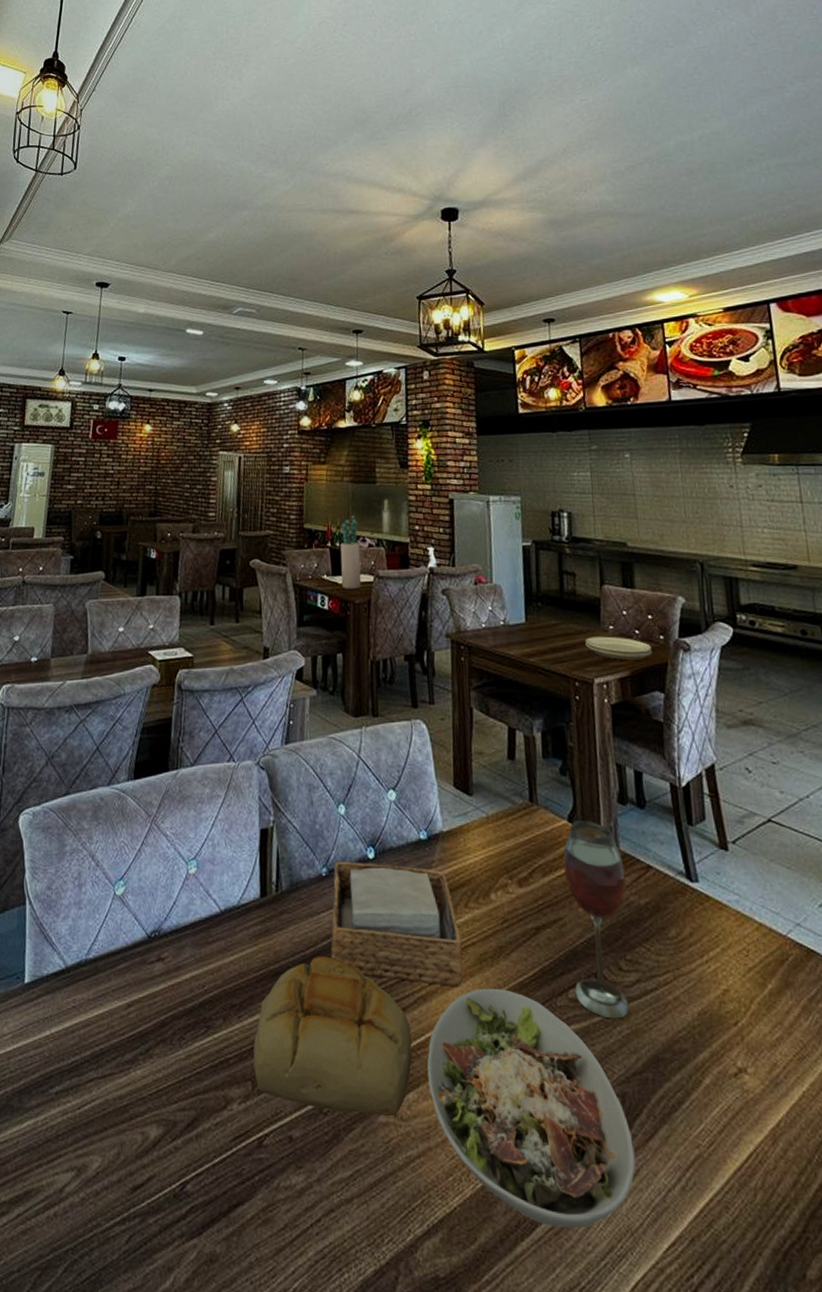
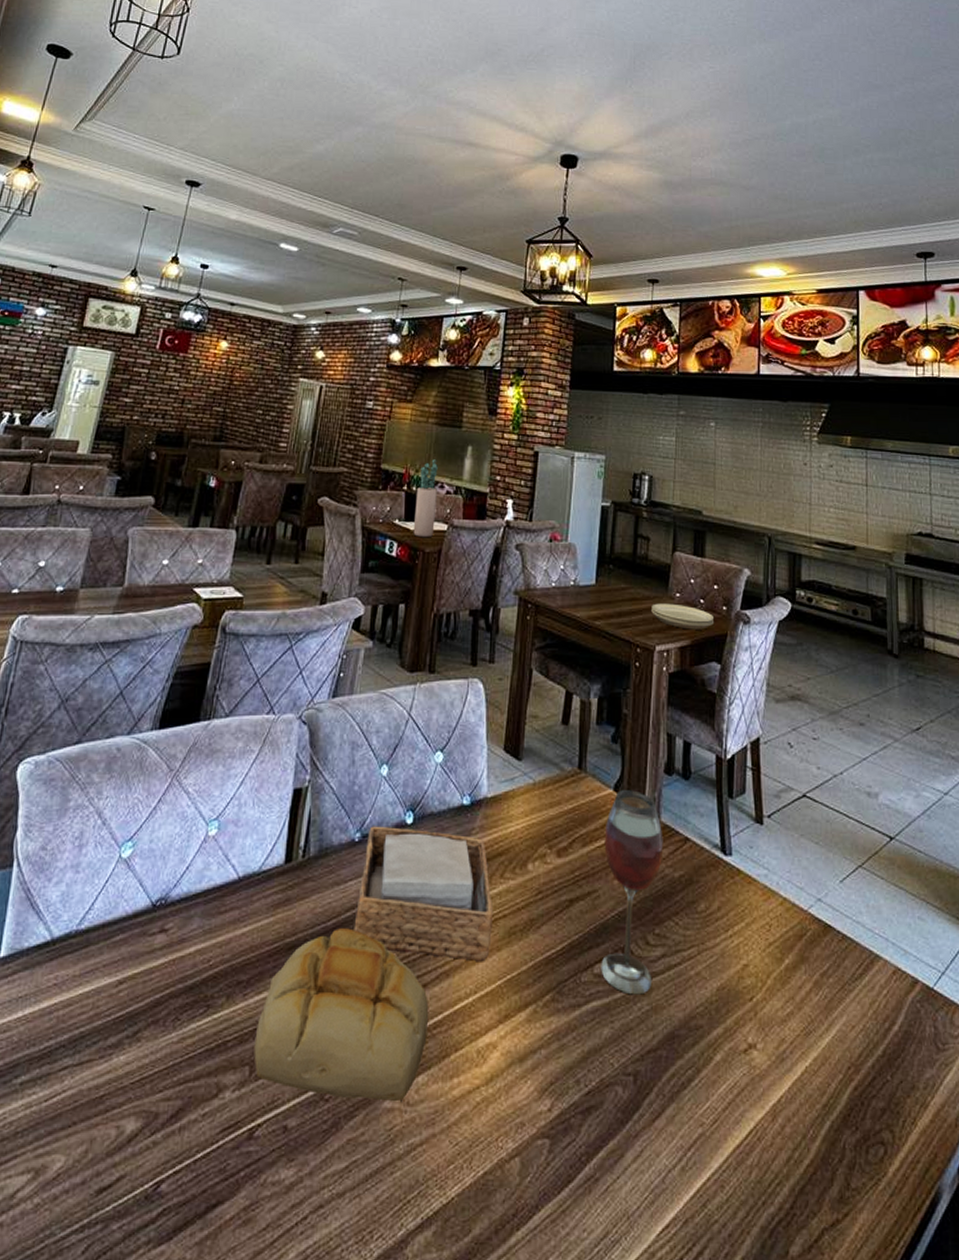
salad: present [427,988,636,1229] -> none [440,963,640,1215]

